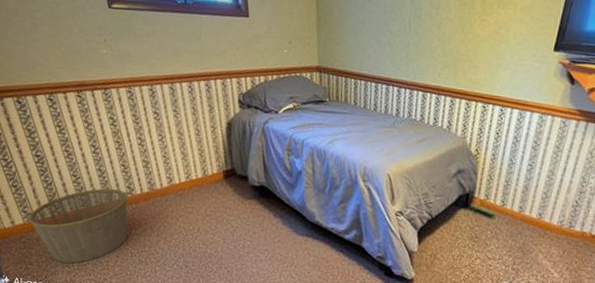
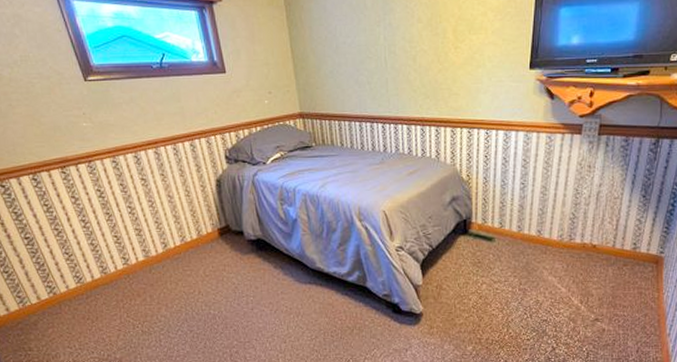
basket: present [25,188,128,264] -> none [20,261,128,345]

